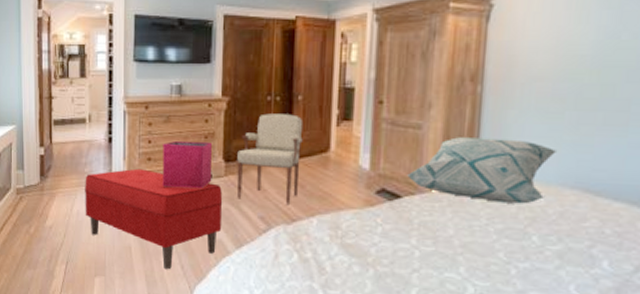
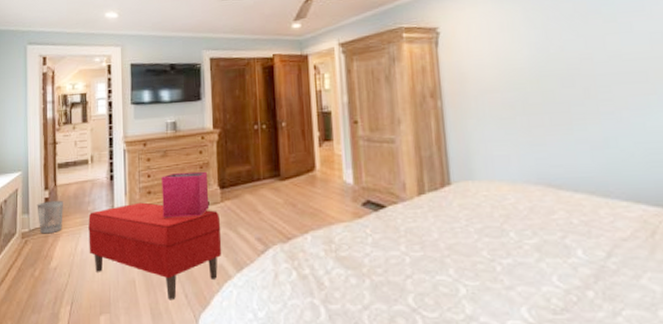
wastebasket: none [32,159,59,192] -> present [37,201,63,234]
armchair: present [237,113,304,206] -> none [231,139,290,225]
decorative pillow: present [407,137,558,204] -> none [388,145,517,204]

